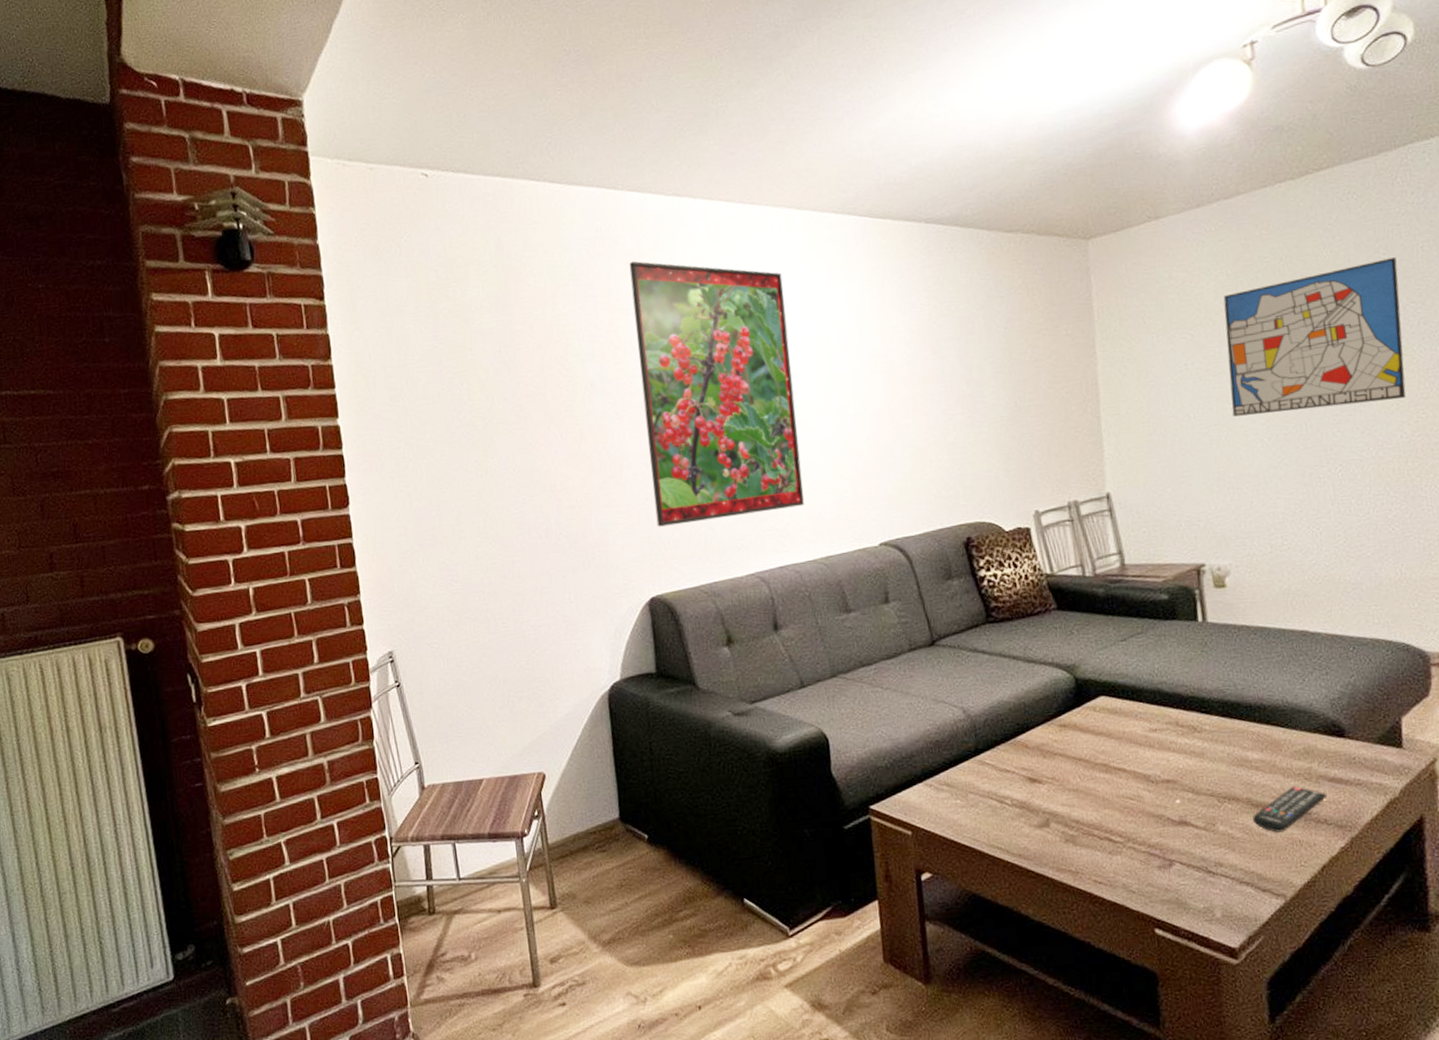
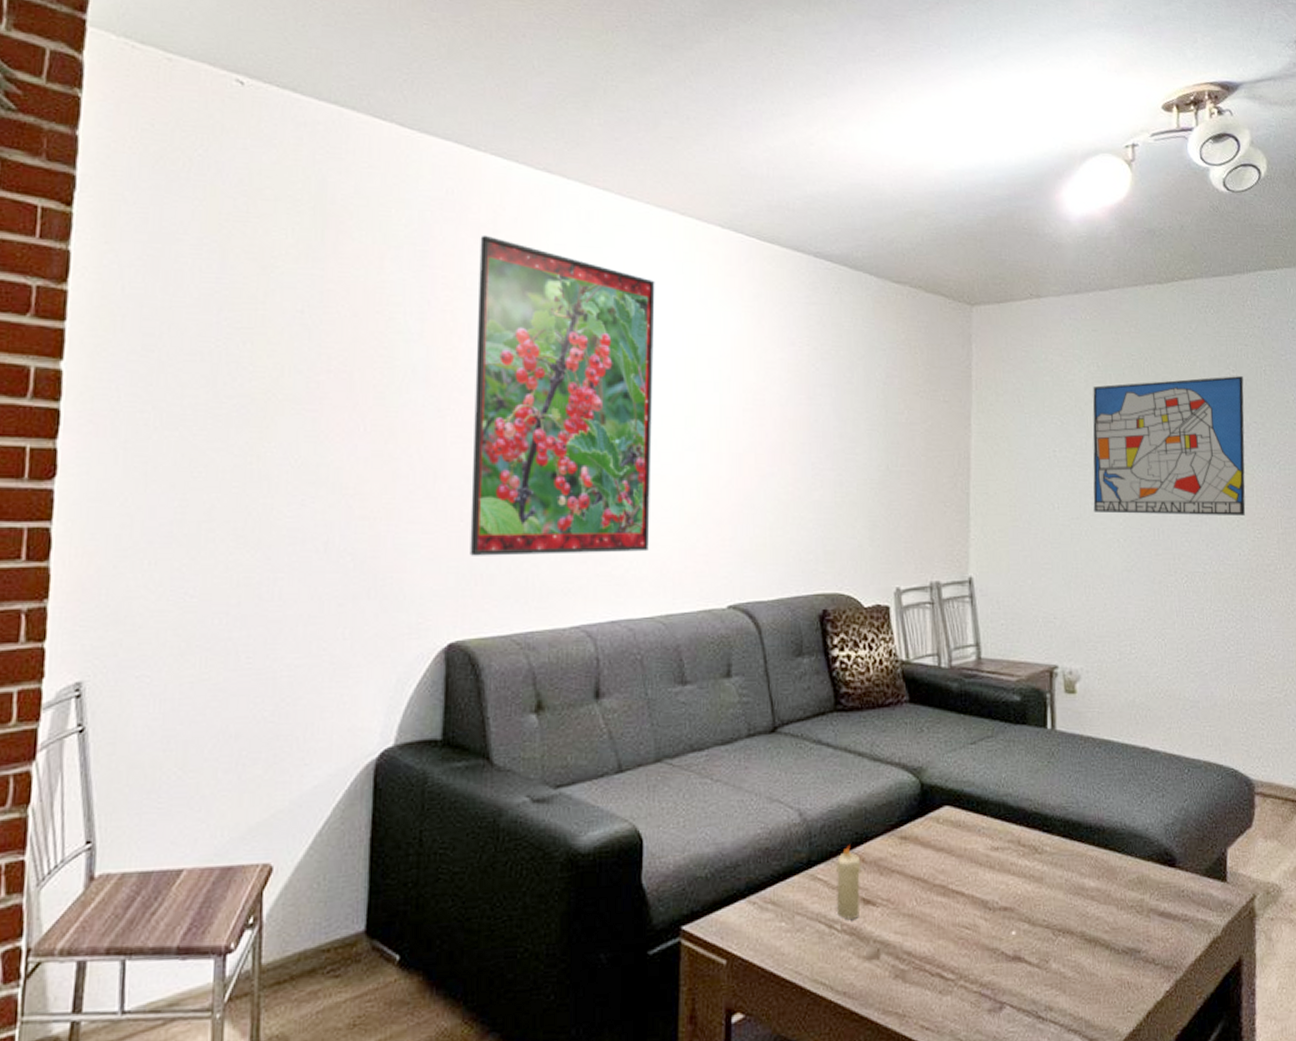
candle: none [1001,734,1027,796] -> present [836,845,861,920]
remote control: present [1253,786,1328,833] -> none [1085,919,1157,973]

